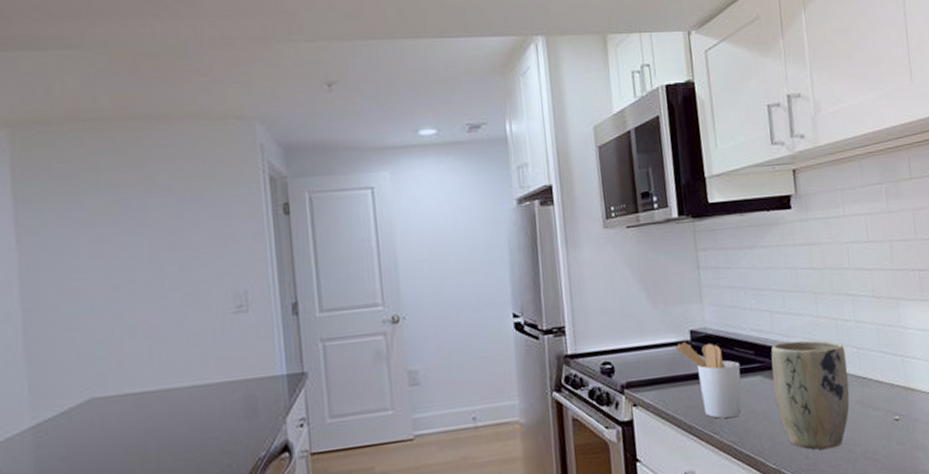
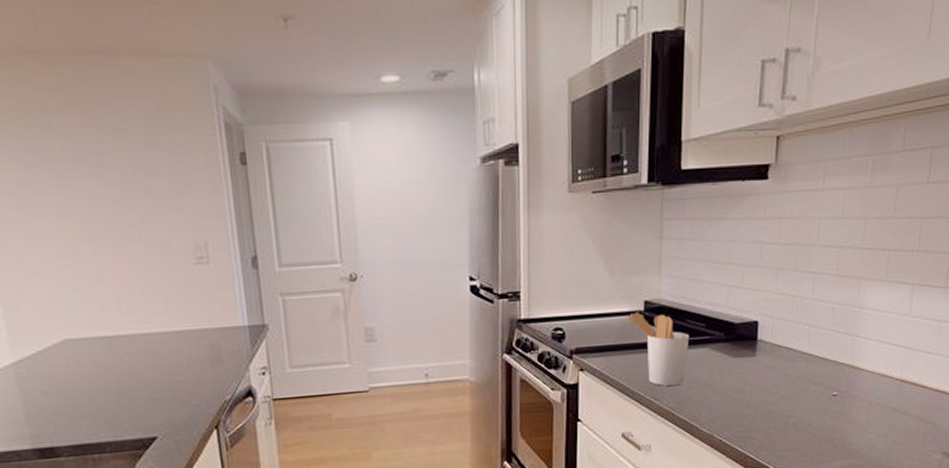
plant pot: present [771,340,850,450] -> none [720,315,797,419]

